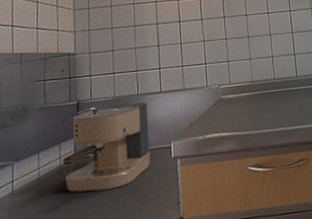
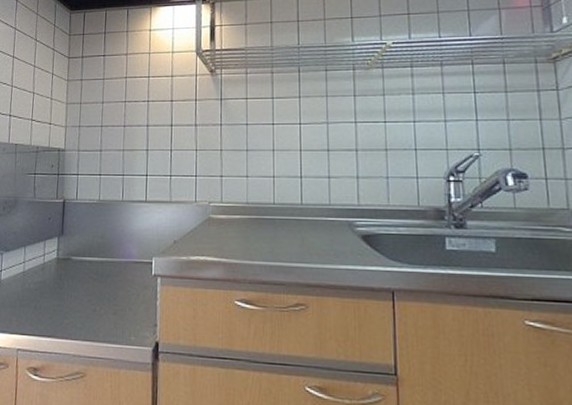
coffee maker: present [63,102,151,192] -> none [46,208,131,297]

